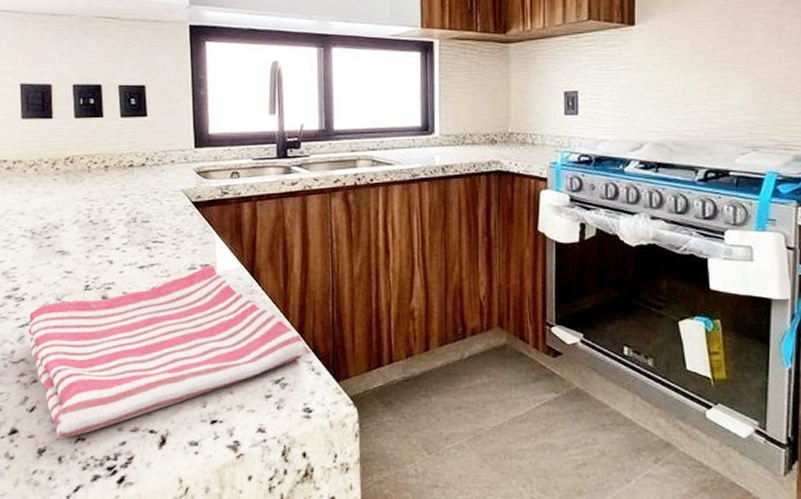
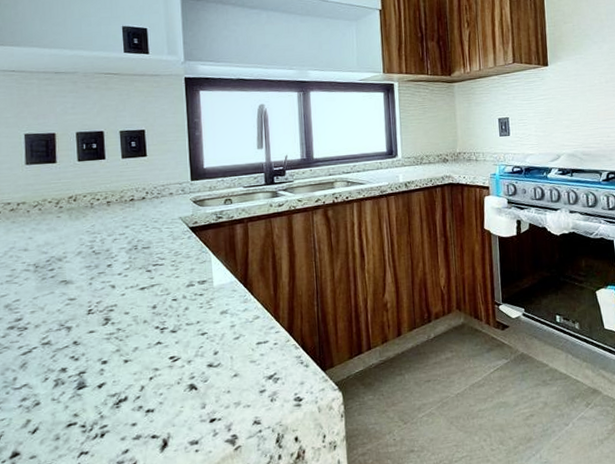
dish towel: present [28,265,305,438] -> none [30,280,294,455]

